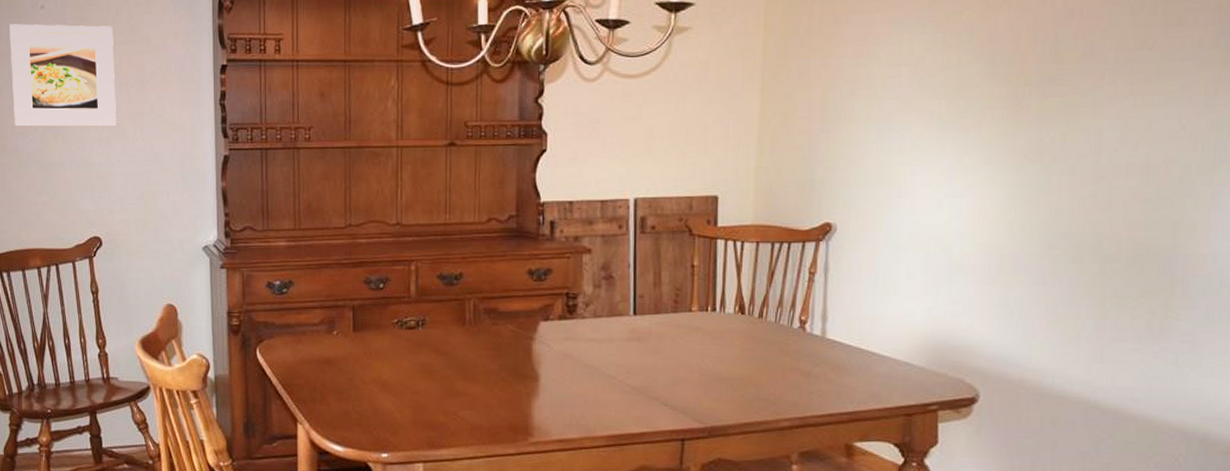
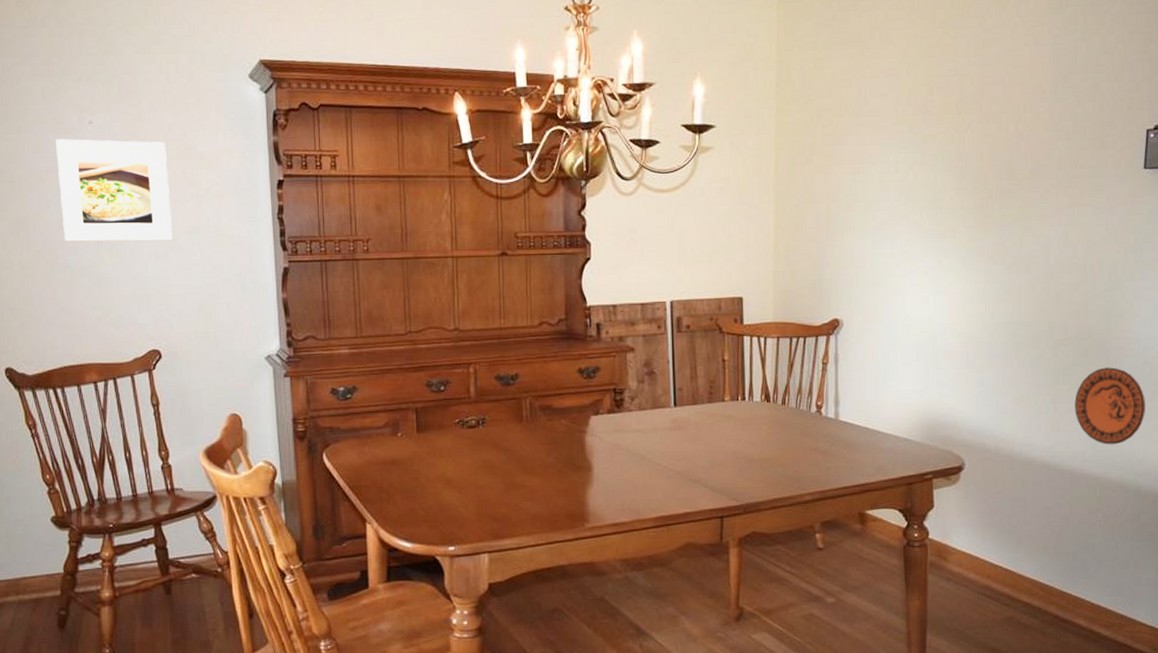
decorative plate: none [1125,289,1220,382] -> present [1075,367,1145,445]

